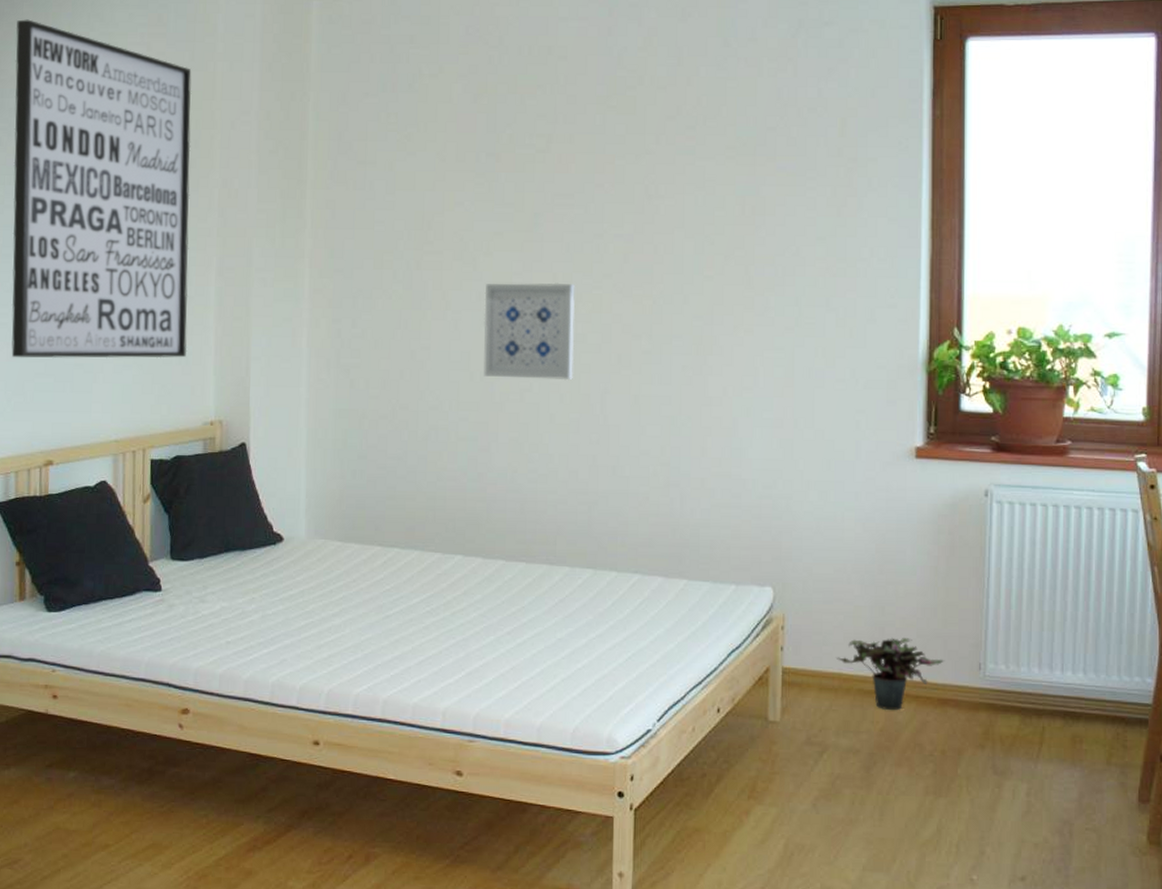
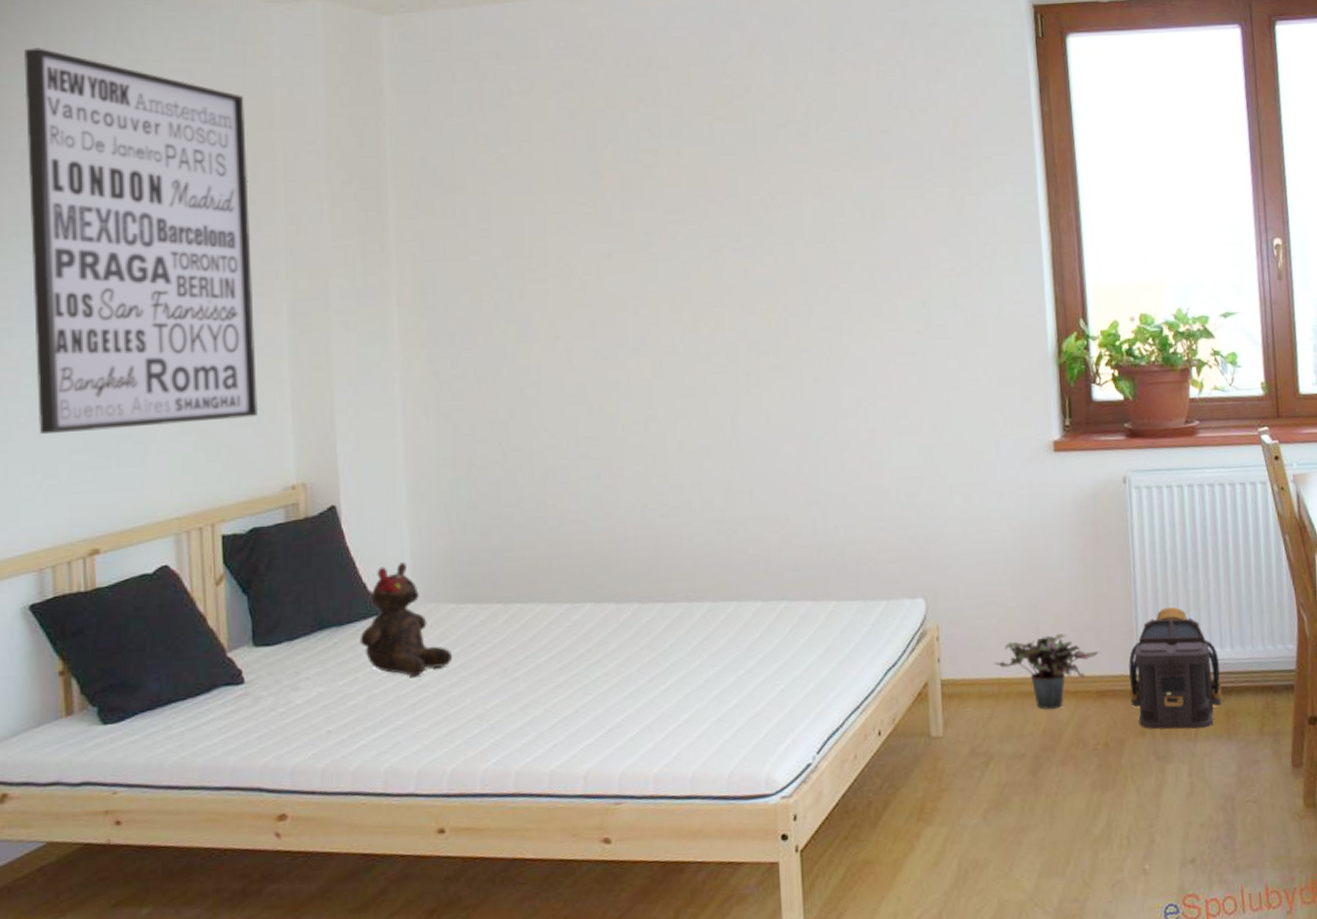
teddy bear: none [258,500,337,603] -> present [360,562,453,677]
wall art: present [484,283,575,381] -> none [597,303,700,408]
backpack: none [972,625,1070,750] -> present [1128,607,1222,730]

